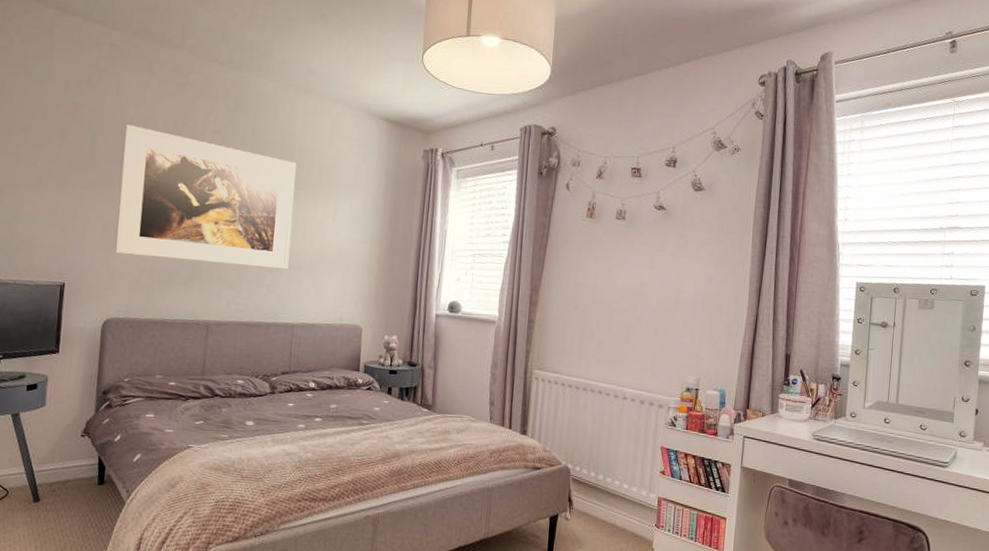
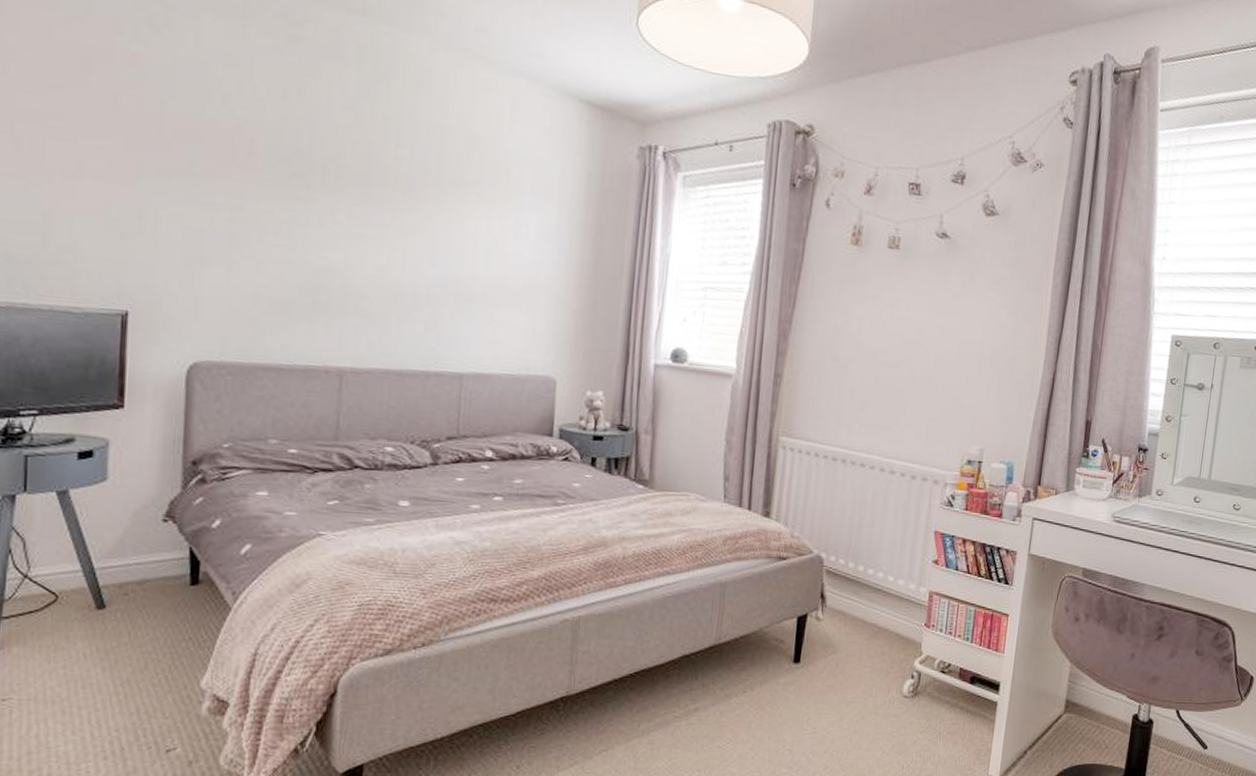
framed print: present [114,124,297,270] -> none [201,89,463,301]

